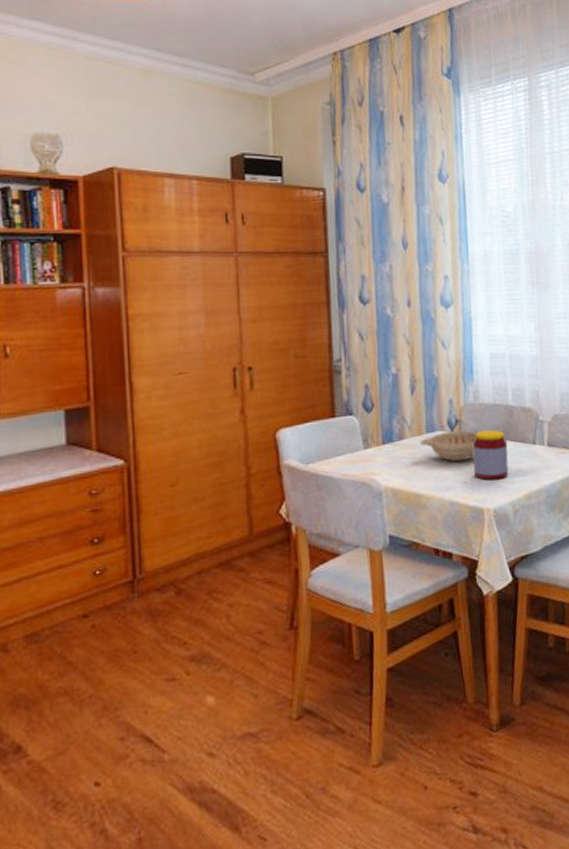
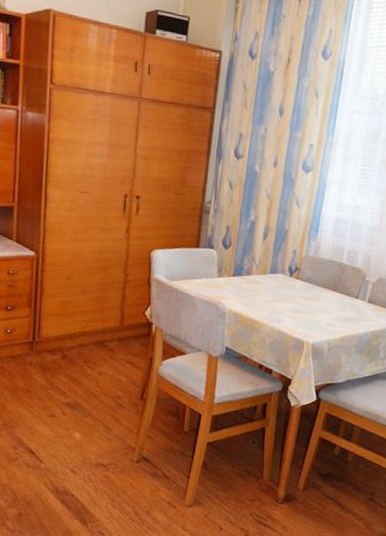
decorative bowl: present [419,430,477,462] -> none [262,275,311,302]
jar: present [472,430,509,481] -> none [302,280,335,321]

